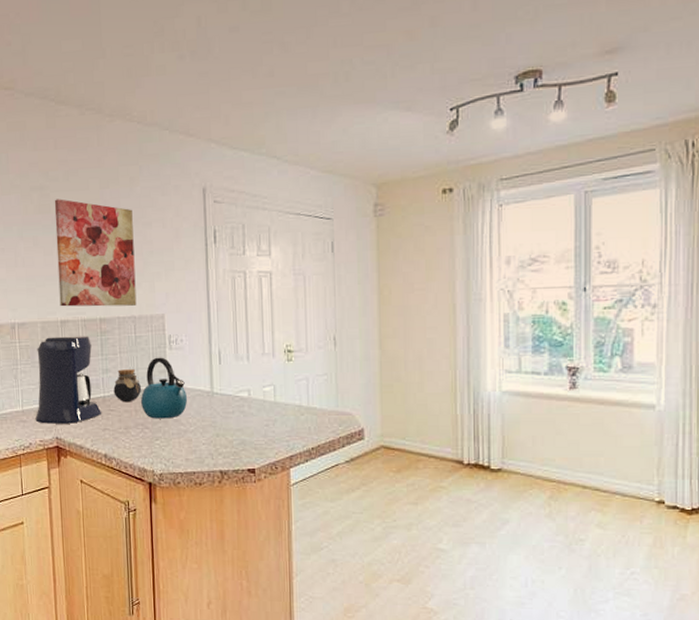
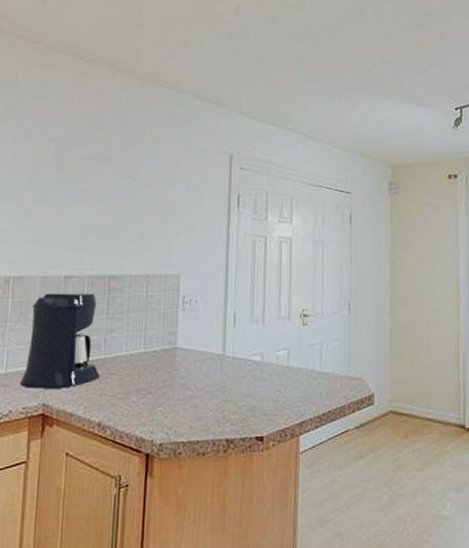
wall art: present [54,199,137,307] -> none [65,152,156,264]
jar: present [113,369,142,403] -> none [116,330,149,366]
kettle: present [141,357,188,419] -> none [146,318,198,383]

